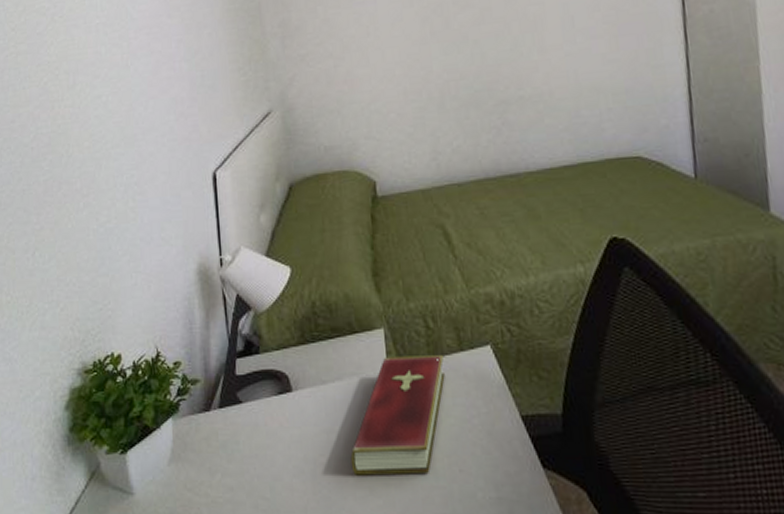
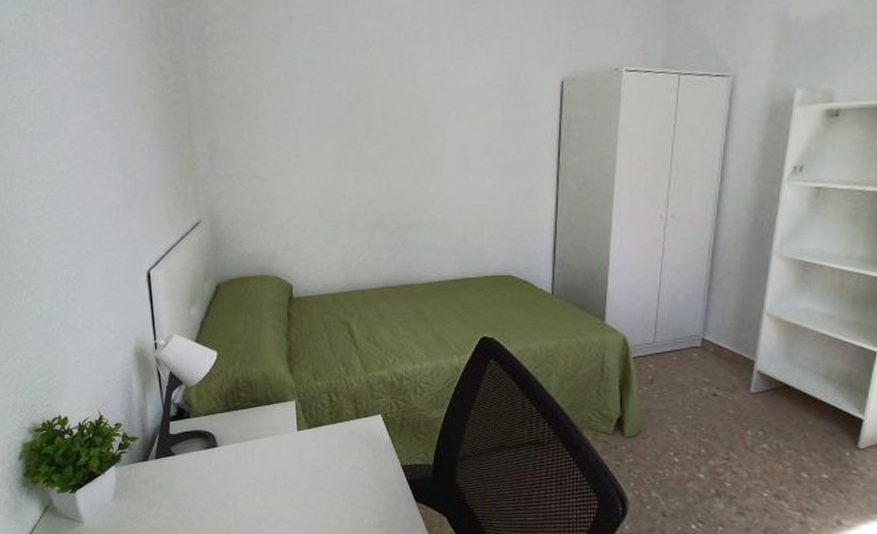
hardcover book: present [350,355,445,476] -> none [265,421,344,508]

